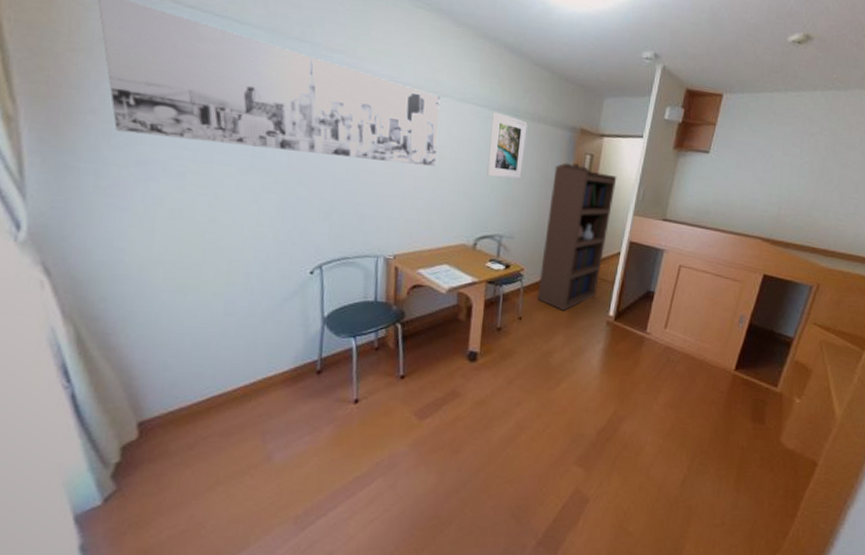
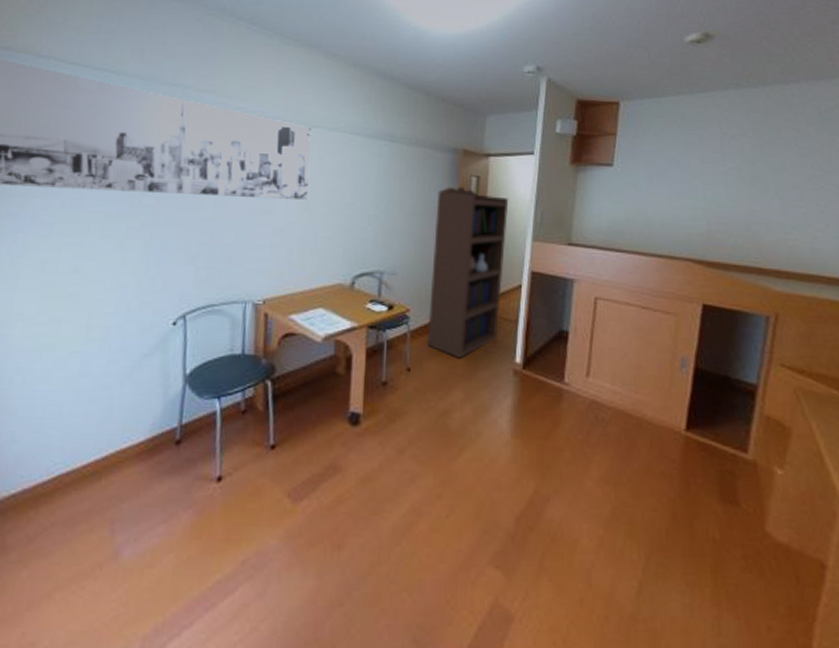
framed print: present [487,112,528,180] -> none [363,139,405,209]

